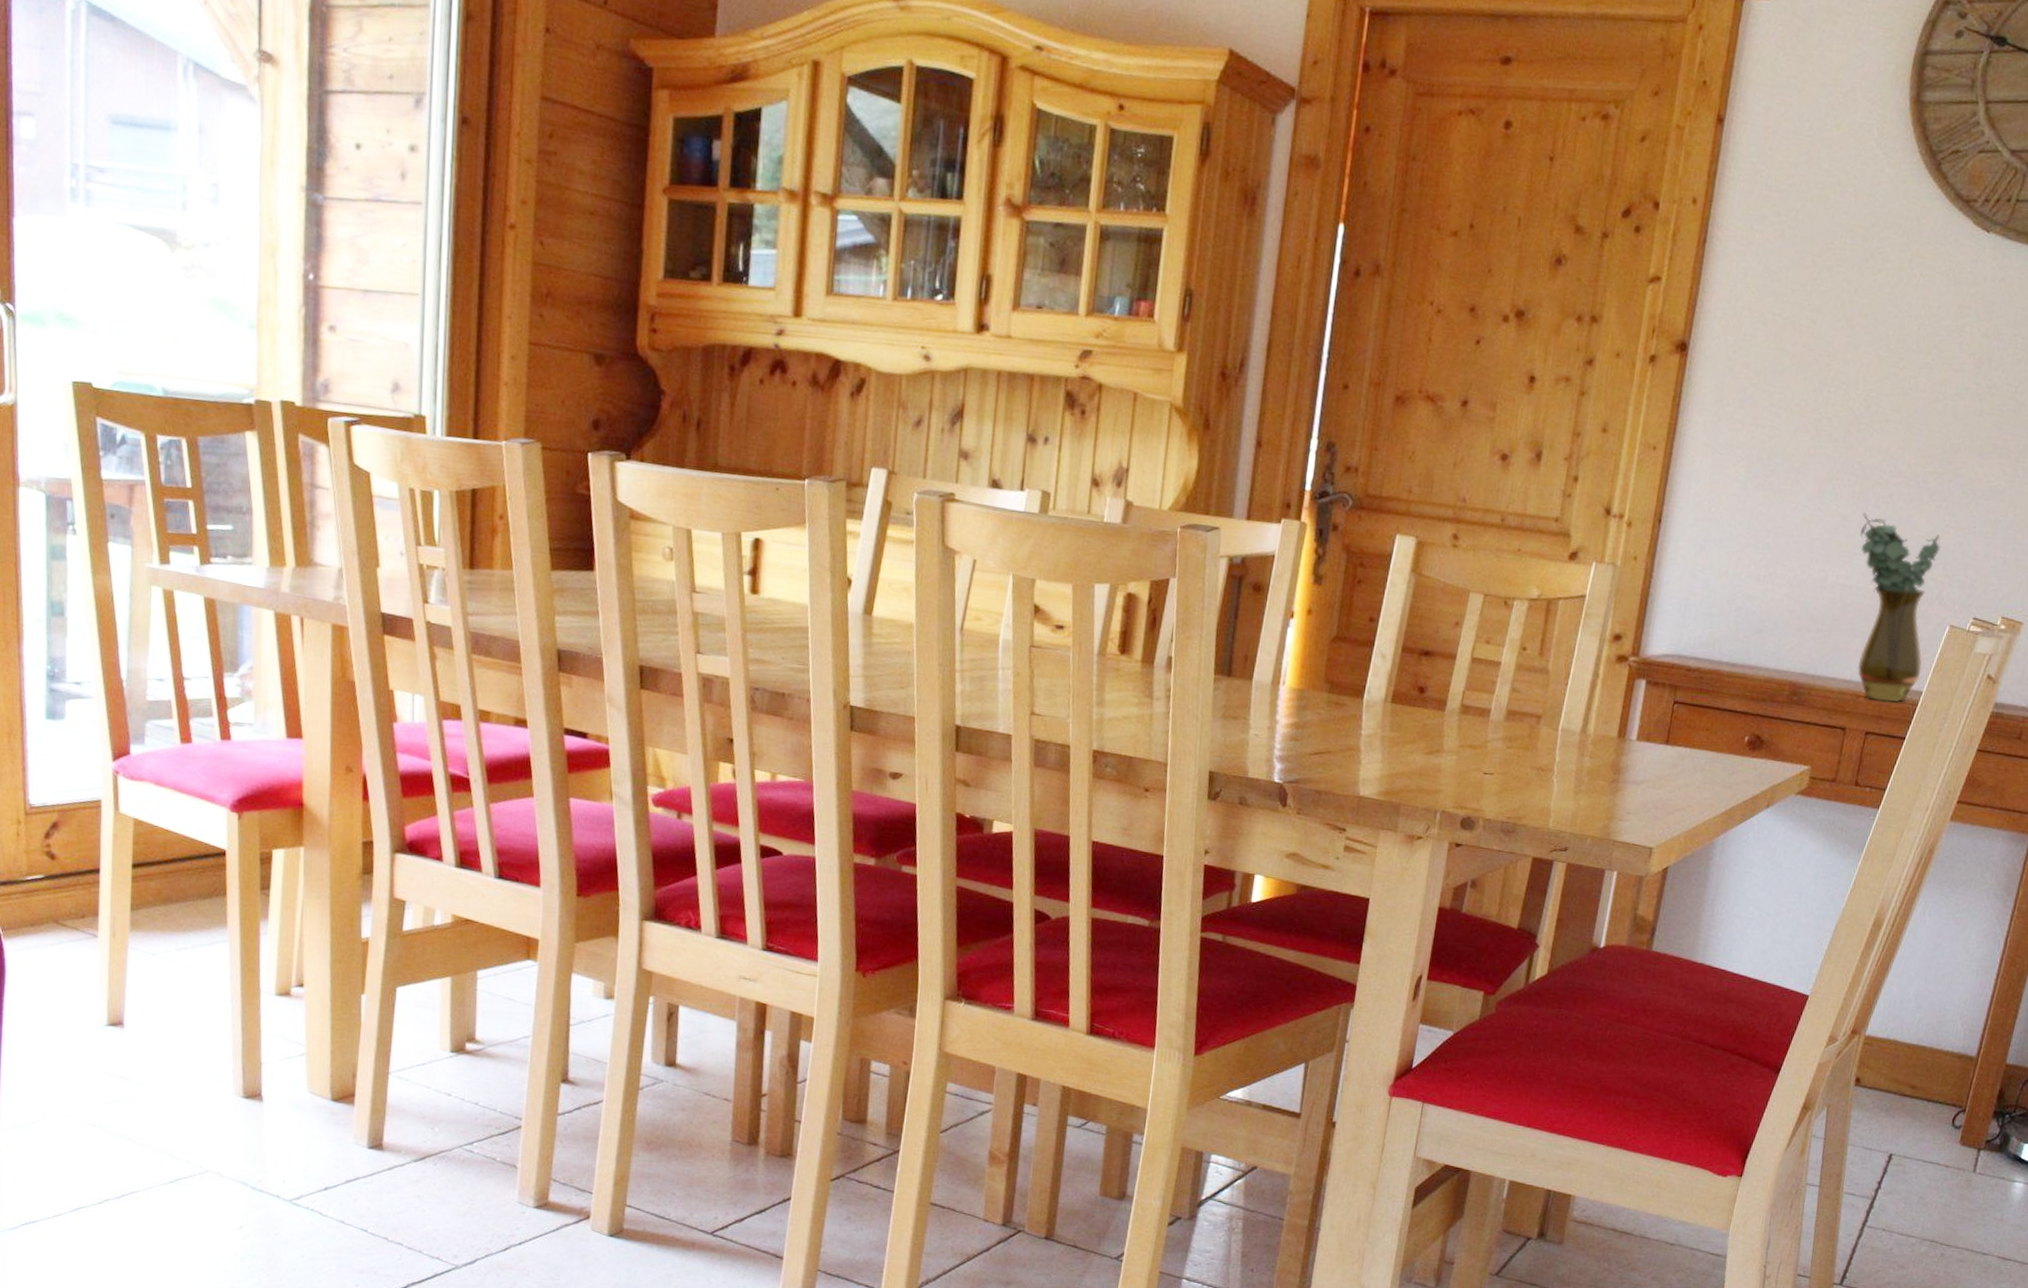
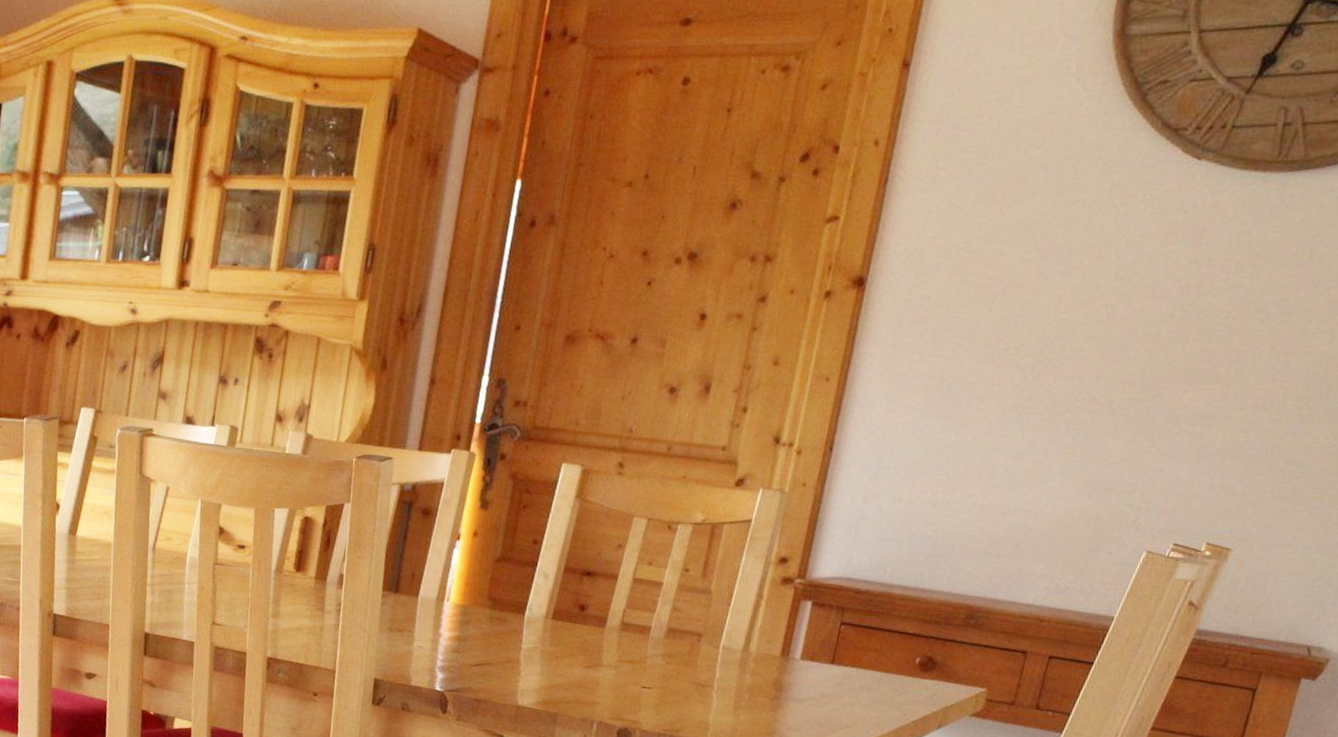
vase: present [1857,512,1940,702] -> none [1041,439,1138,627]

